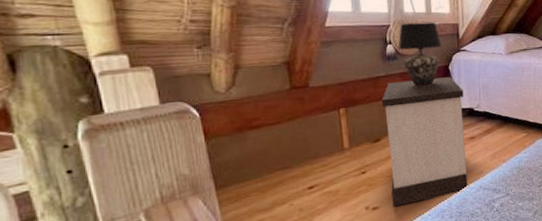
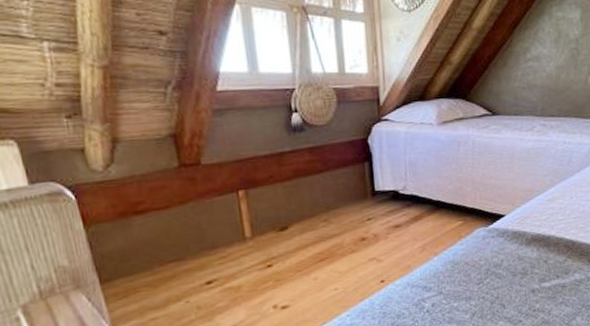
nightstand: present [381,77,468,207] -> none [287,152,392,306]
table lamp: present [398,21,442,87] -> none [305,84,359,165]

